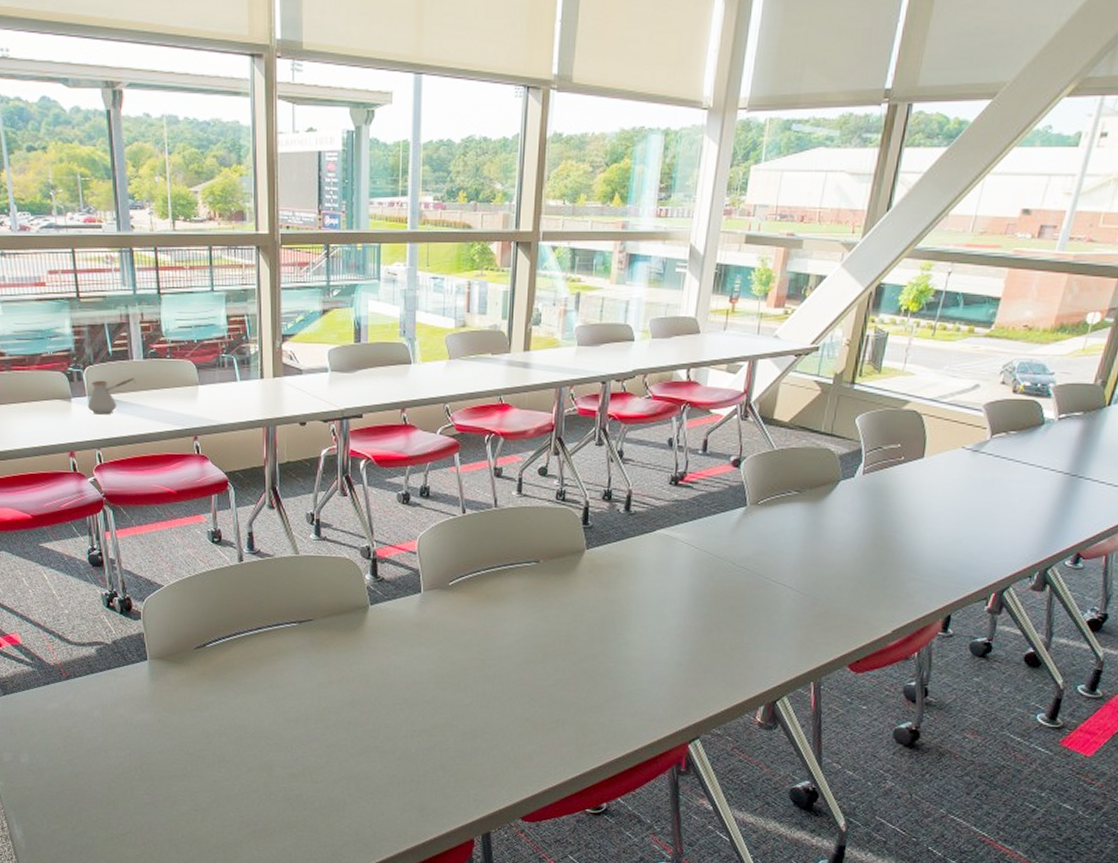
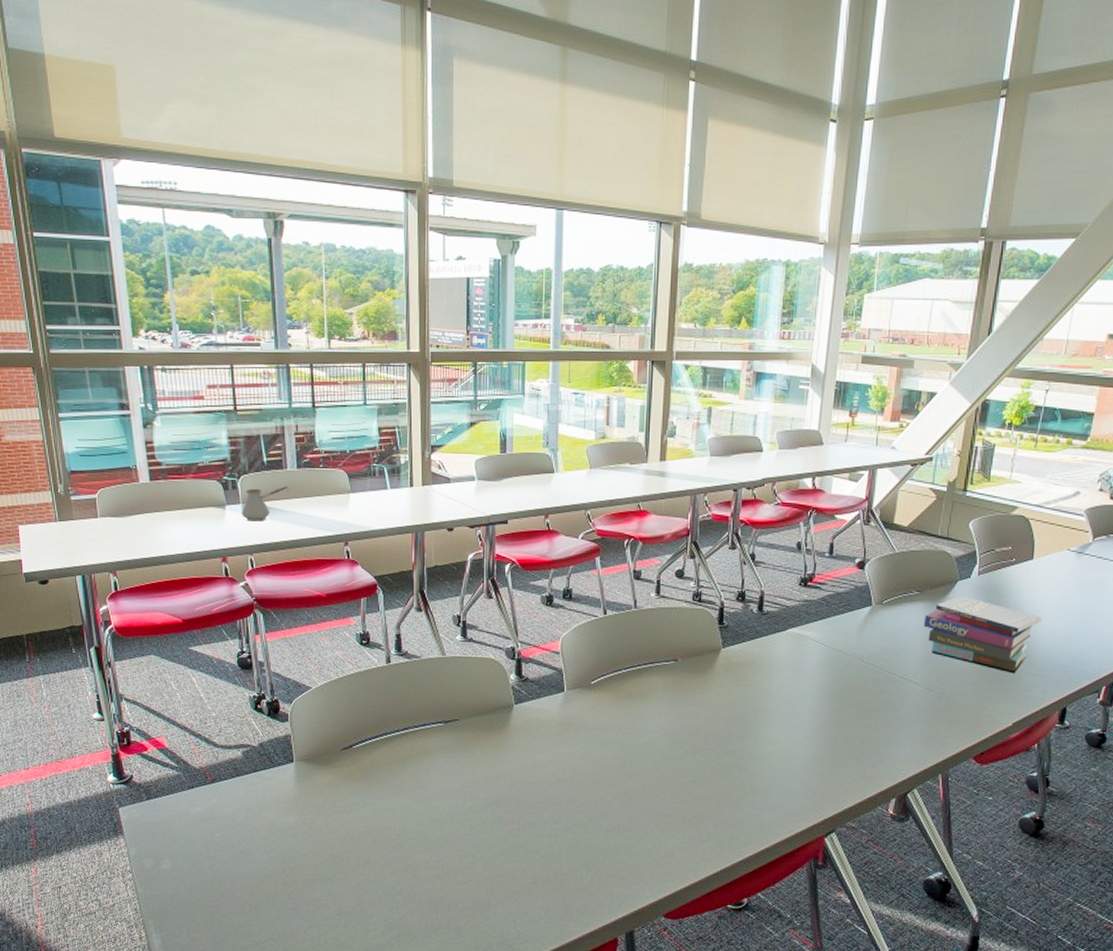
books: none [802,496,930,579] -> present [924,596,1042,674]

